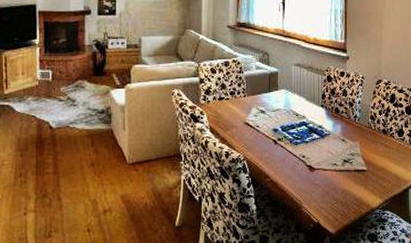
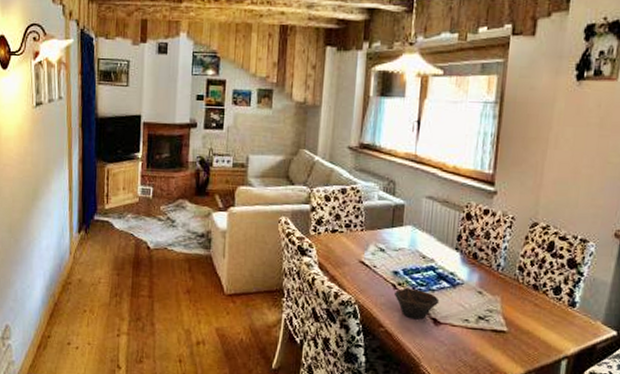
bowl: none [276,142,312,168] -> present [395,287,440,320]

